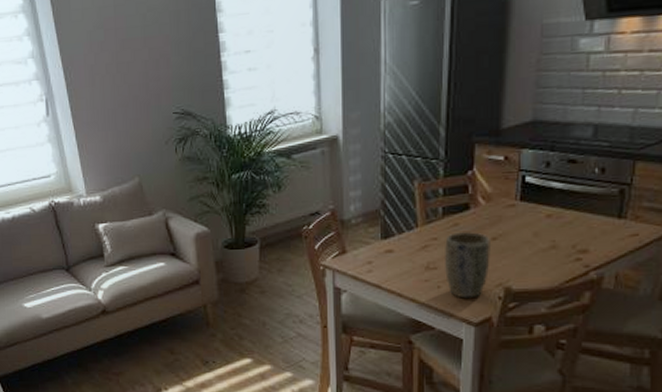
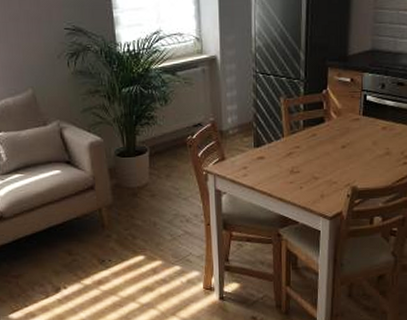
plant pot: present [444,230,492,299] -> none [305,140,342,197]

